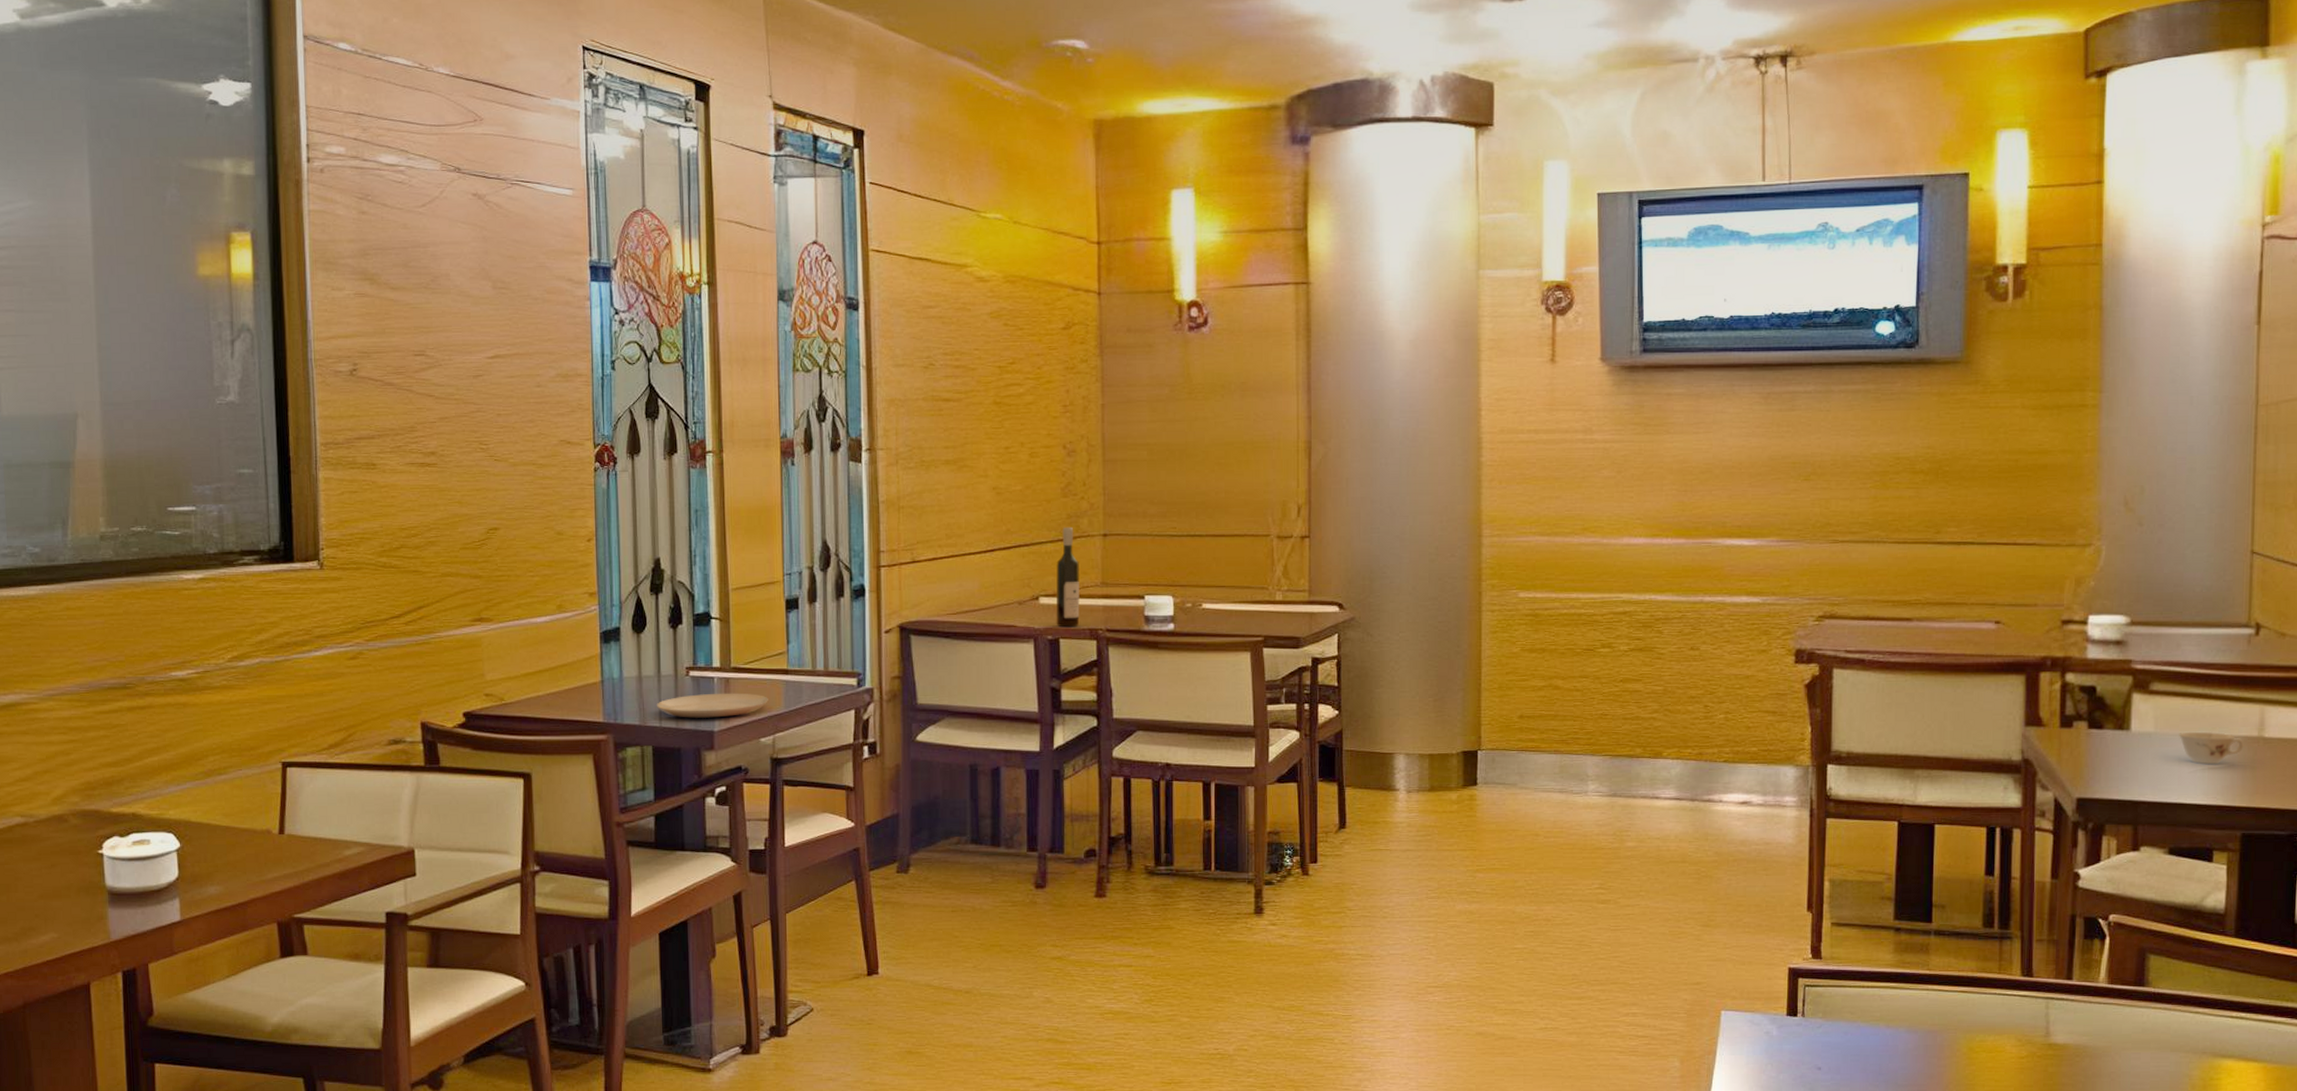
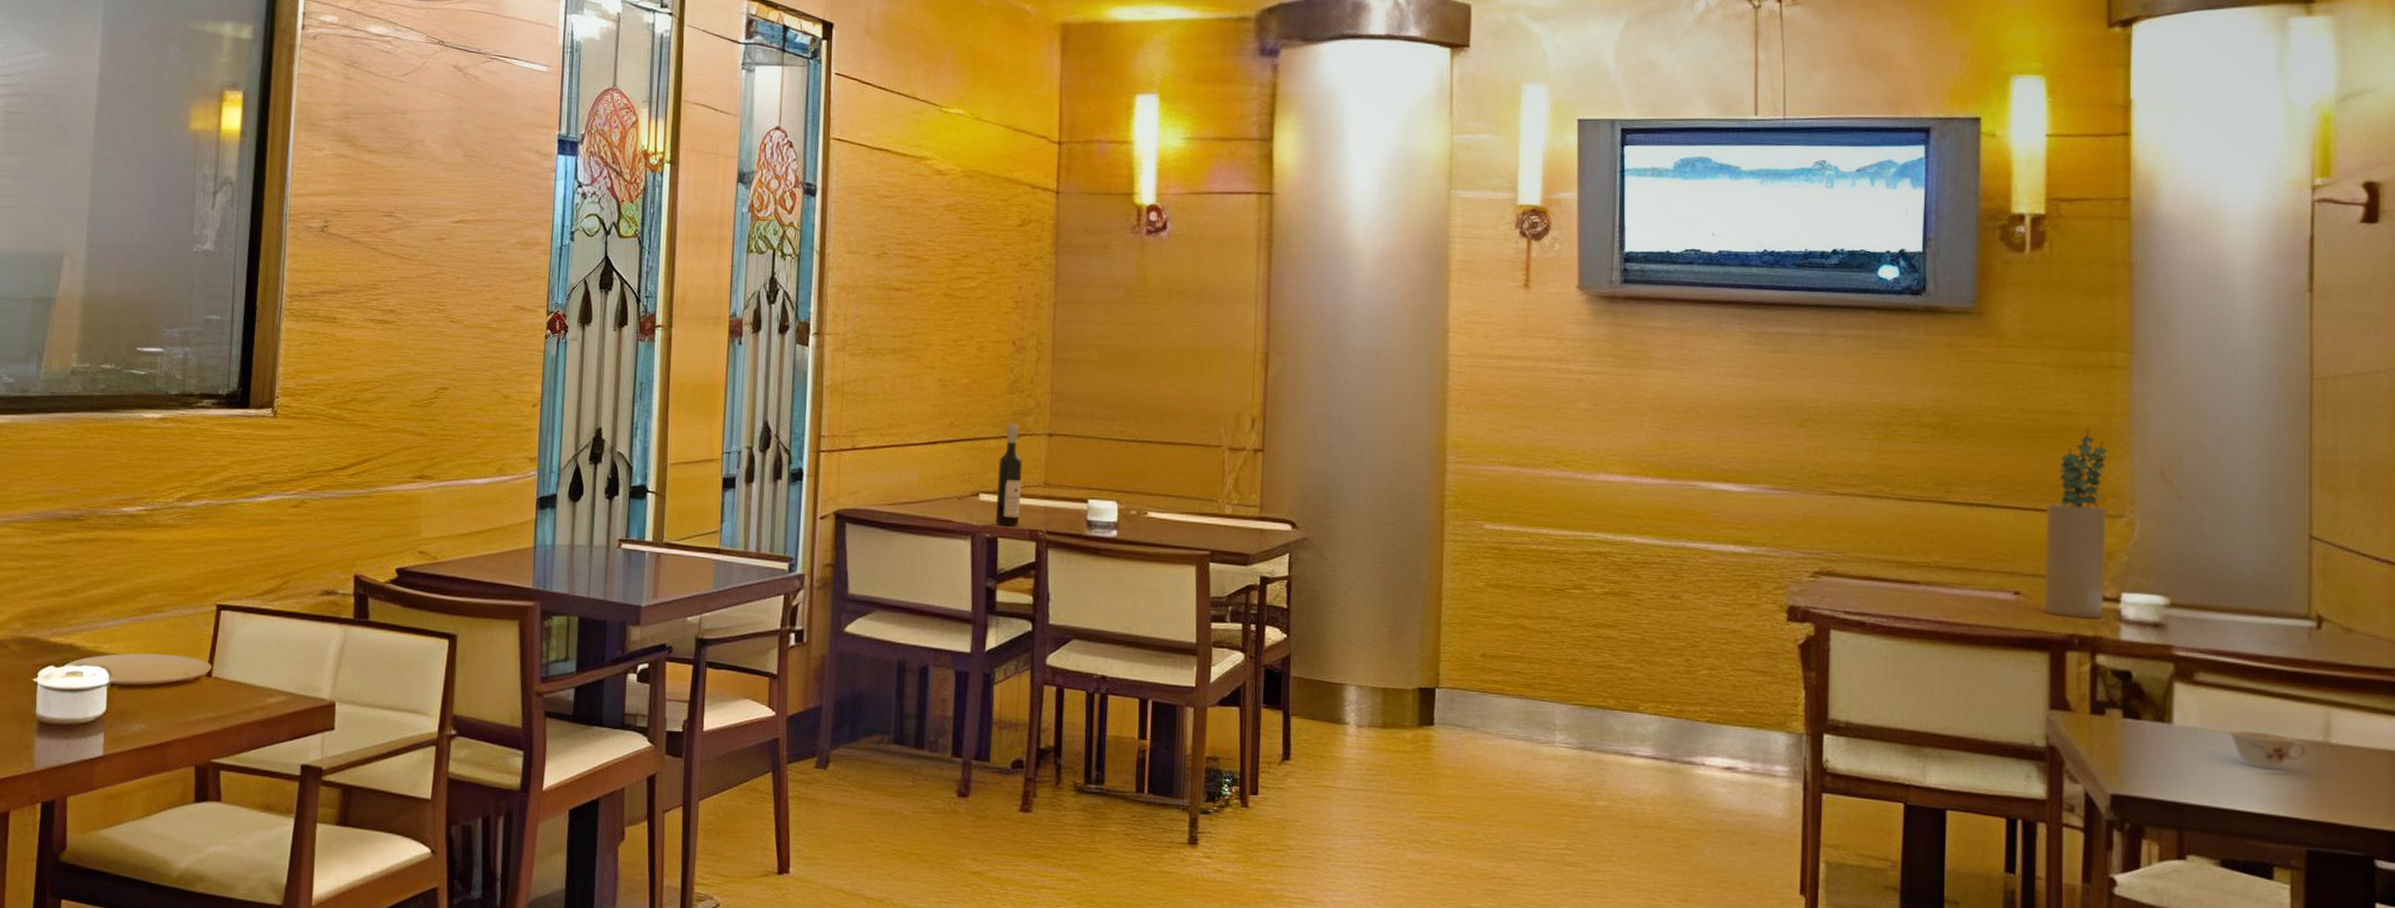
plate: none [128,815,284,849] -> present [63,653,212,686]
plate: present [656,693,768,718] -> none [585,567,698,593]
vase: none [2021,464,2078,642] -> present [2044,428,2107,619]

